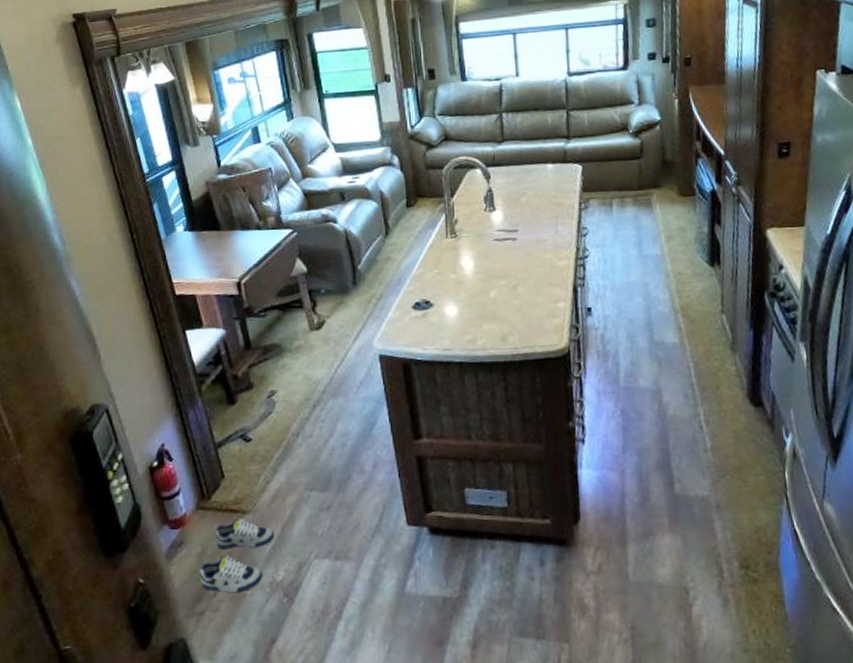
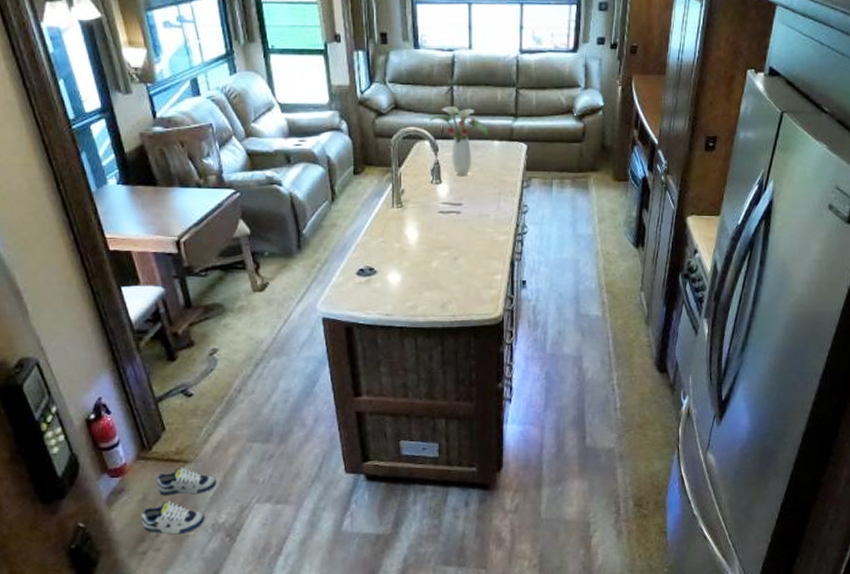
flower arrangement: none [479,133,542,203] -> present [429,107,489,177]

